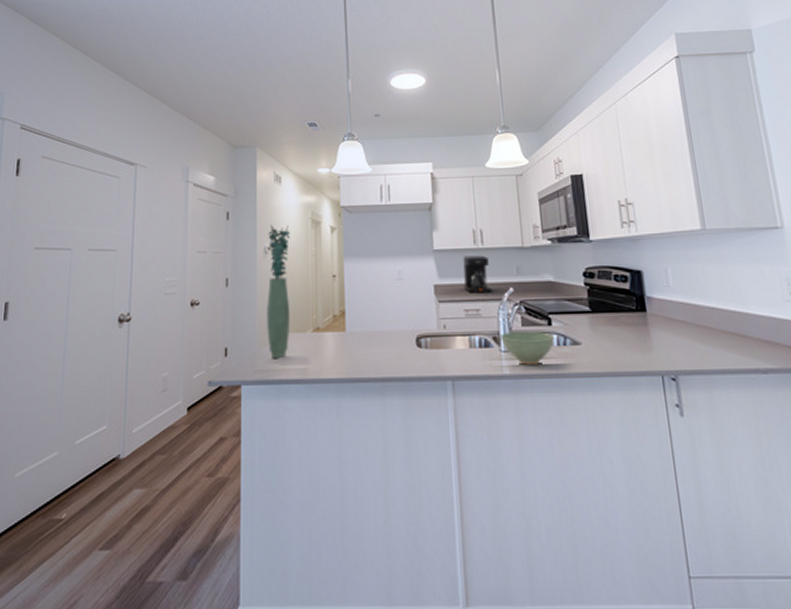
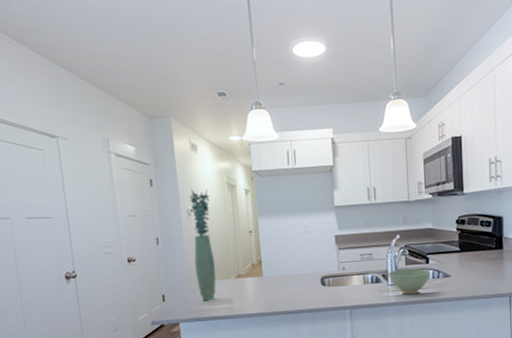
coffee maker: present [463,255,493,294] -> none [359,209,383,241]

